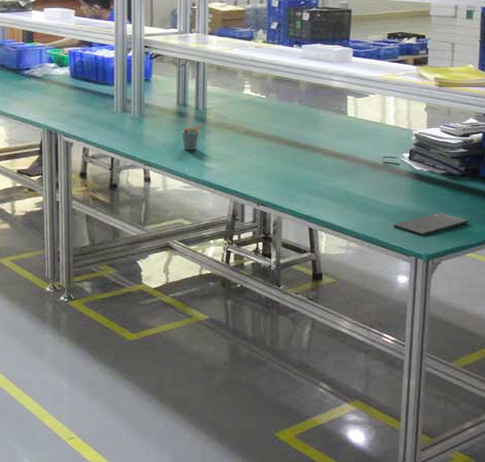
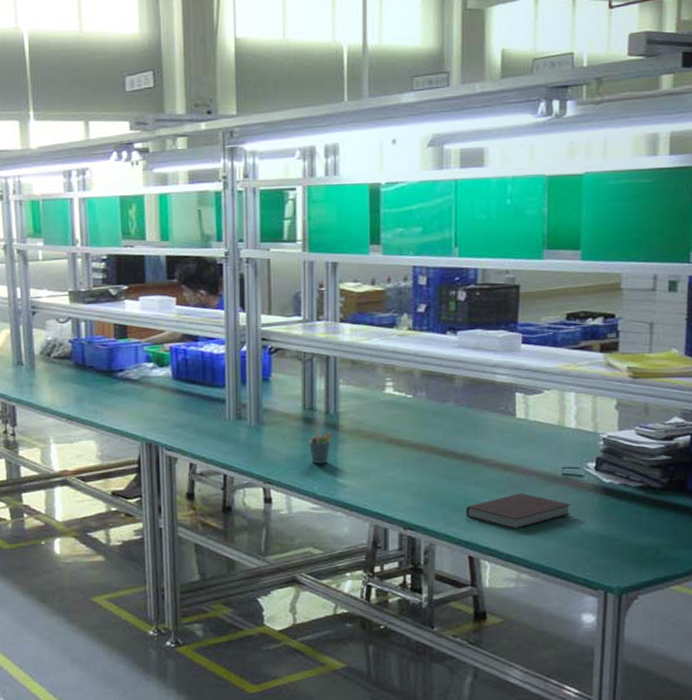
notebook: none [307,176,390,206] -> present [465,492,571,529]
keyboard: present [394,212,468,236] -> none [576,534,673,565]

